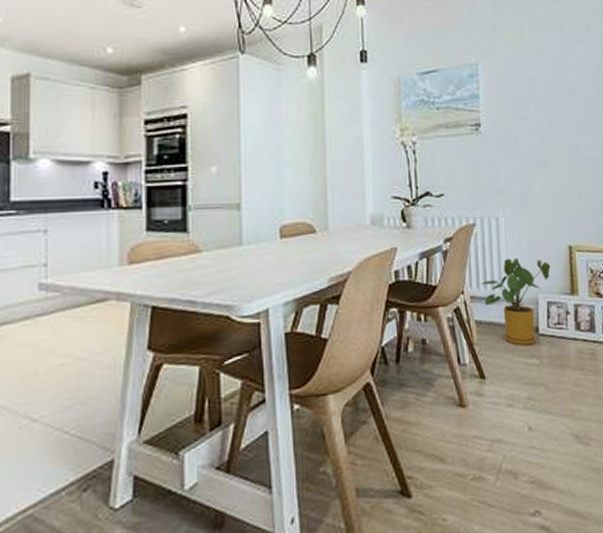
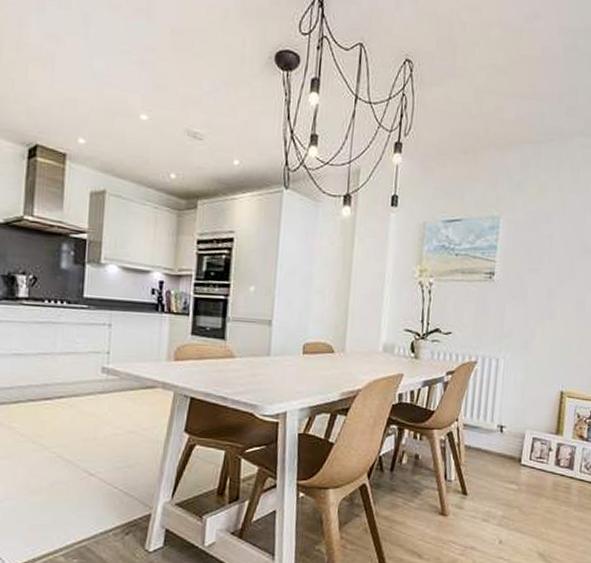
house plant: present [481,257,551,346] -> none [475,395,541,473]

